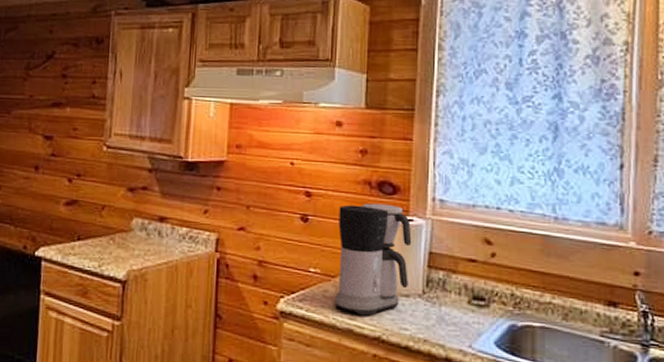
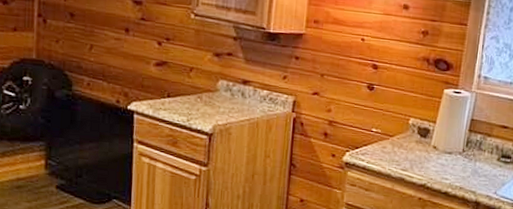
coffee maker: present [334,203,412,316] -> none [390,77,459,168]

